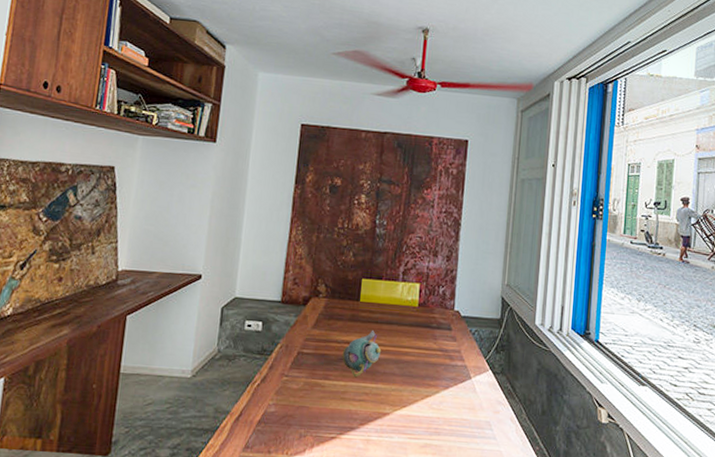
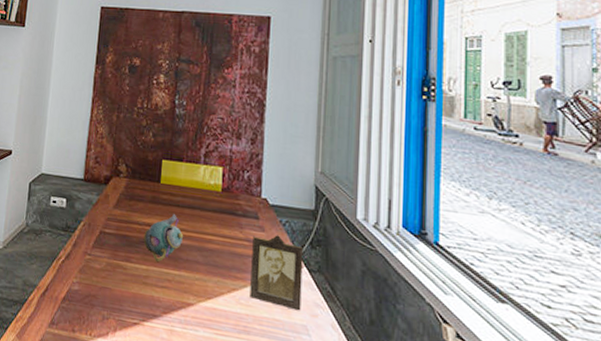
photo frame: none [441,343,490,410] -> present [250,235,304,311]

